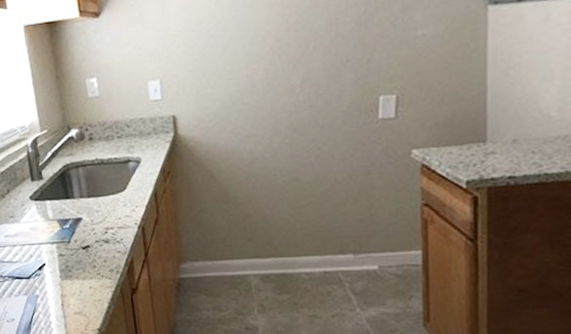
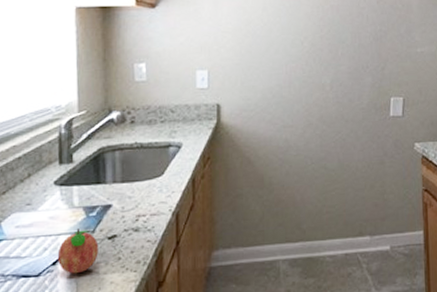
fruit: none [41,239,76,278] -> present [57,229,99,274]

